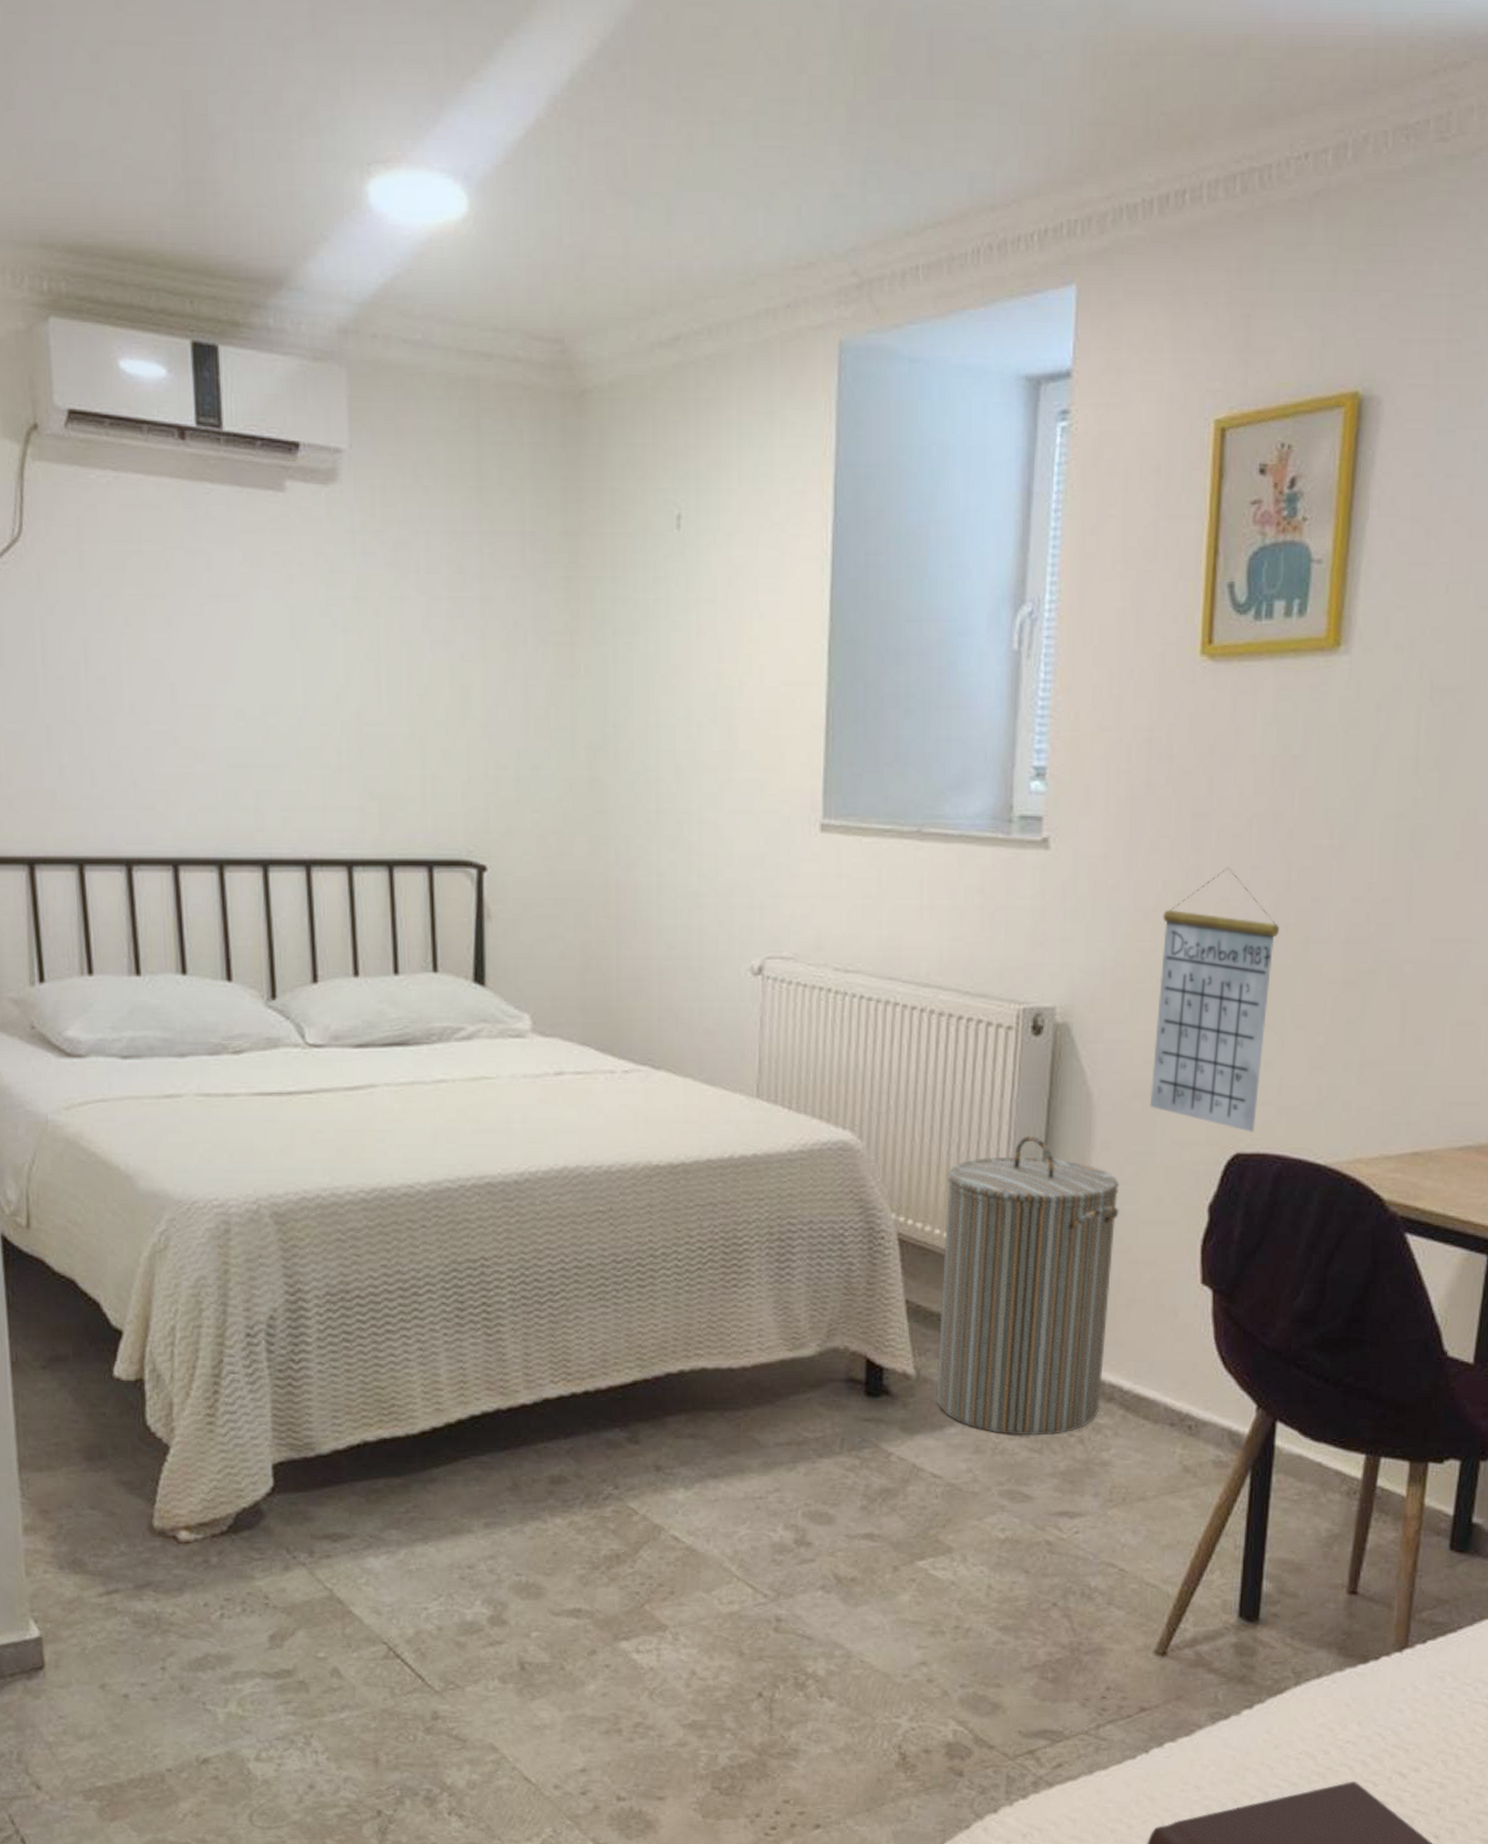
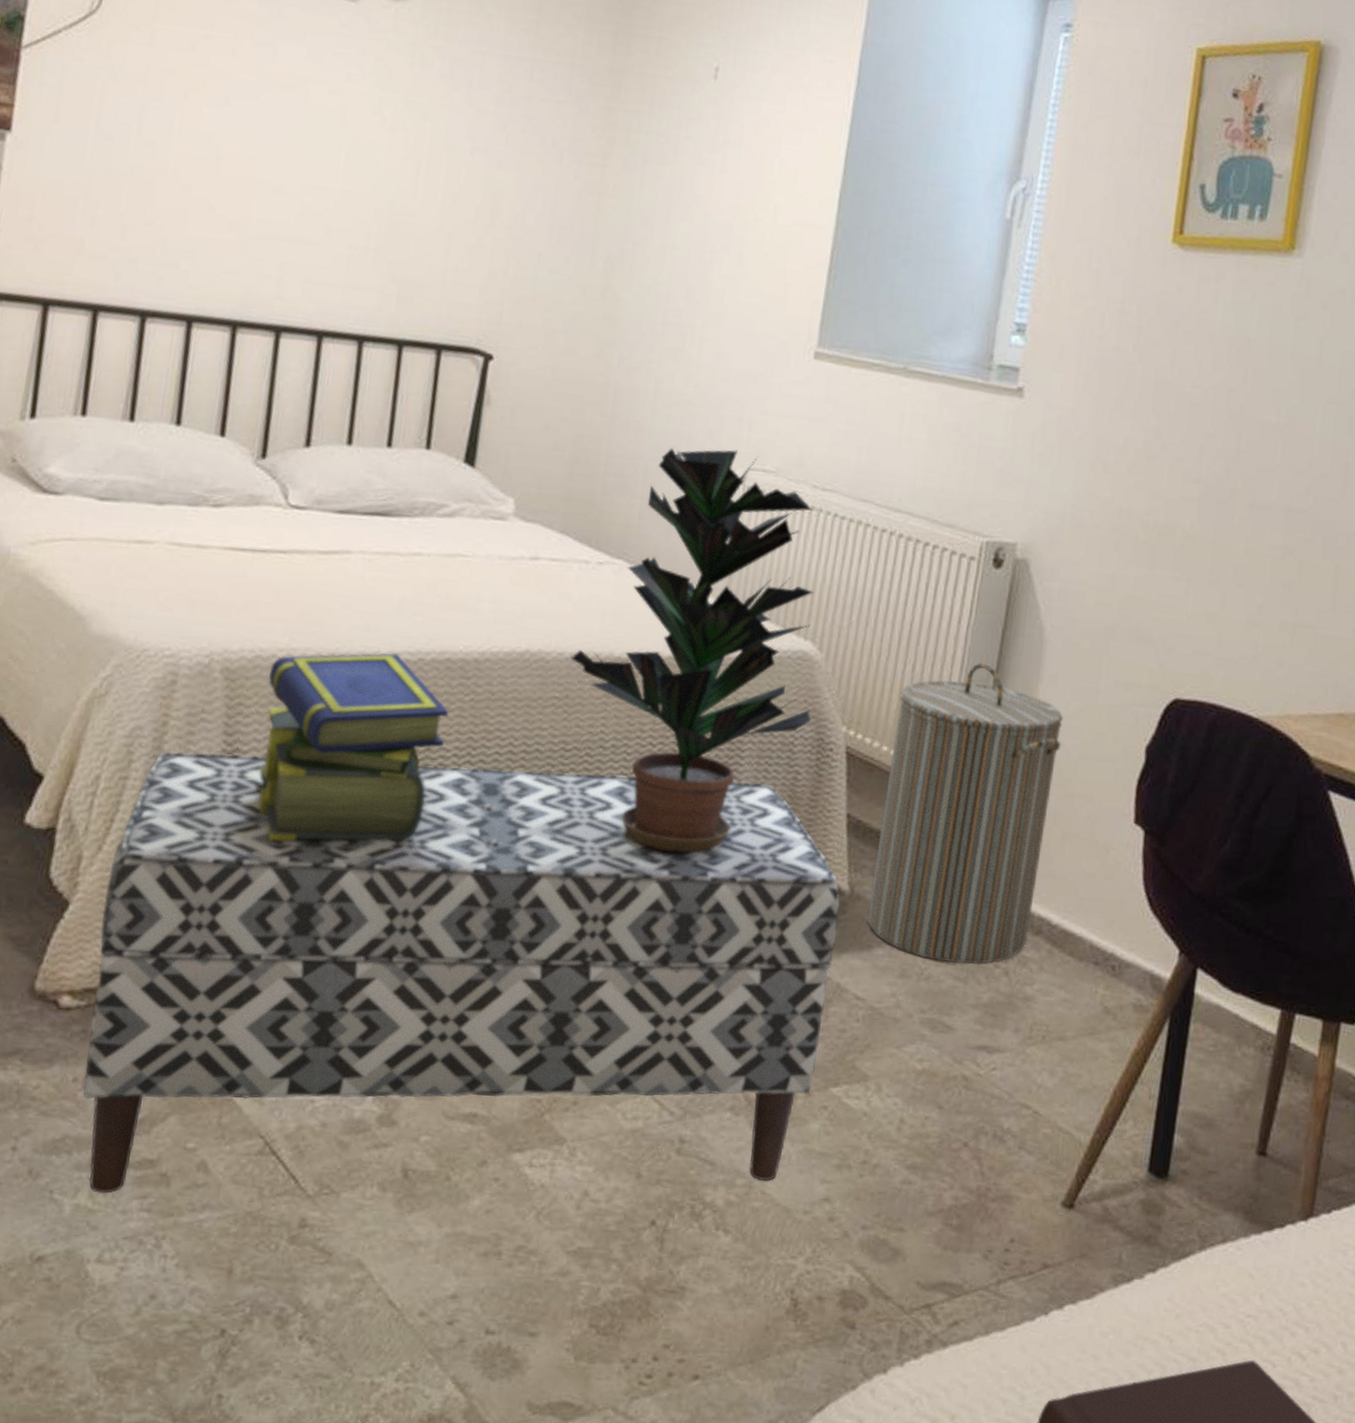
bench: none [200,1277,908,1702] -> present [83,751,839,1194]
stack of books: none [316,1183,497,1373] -> present [258,653,449,841]
potted plant: none [609,939,859,1350] -> present [570,448,814,852]
calendar: present [1149,867,1279,1133] -> none [1097,432,1227,681]

